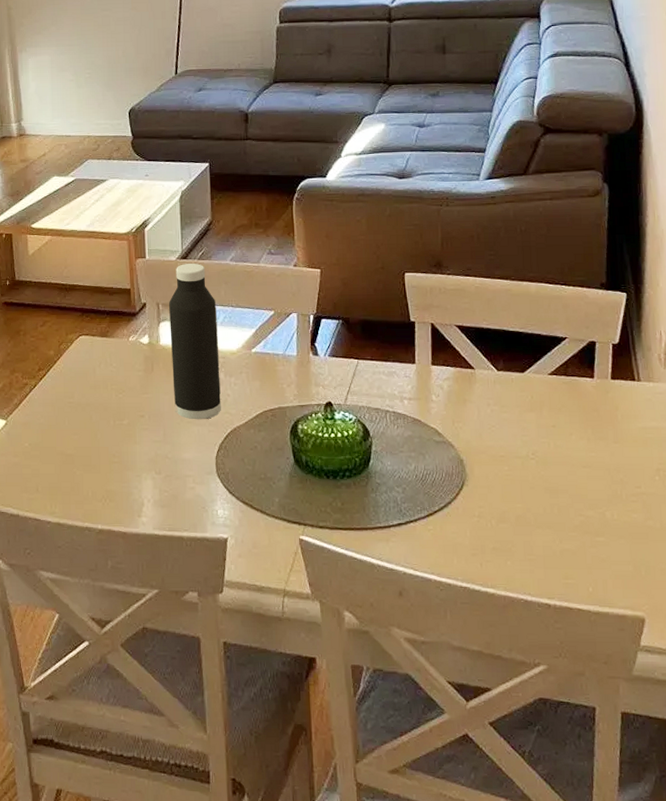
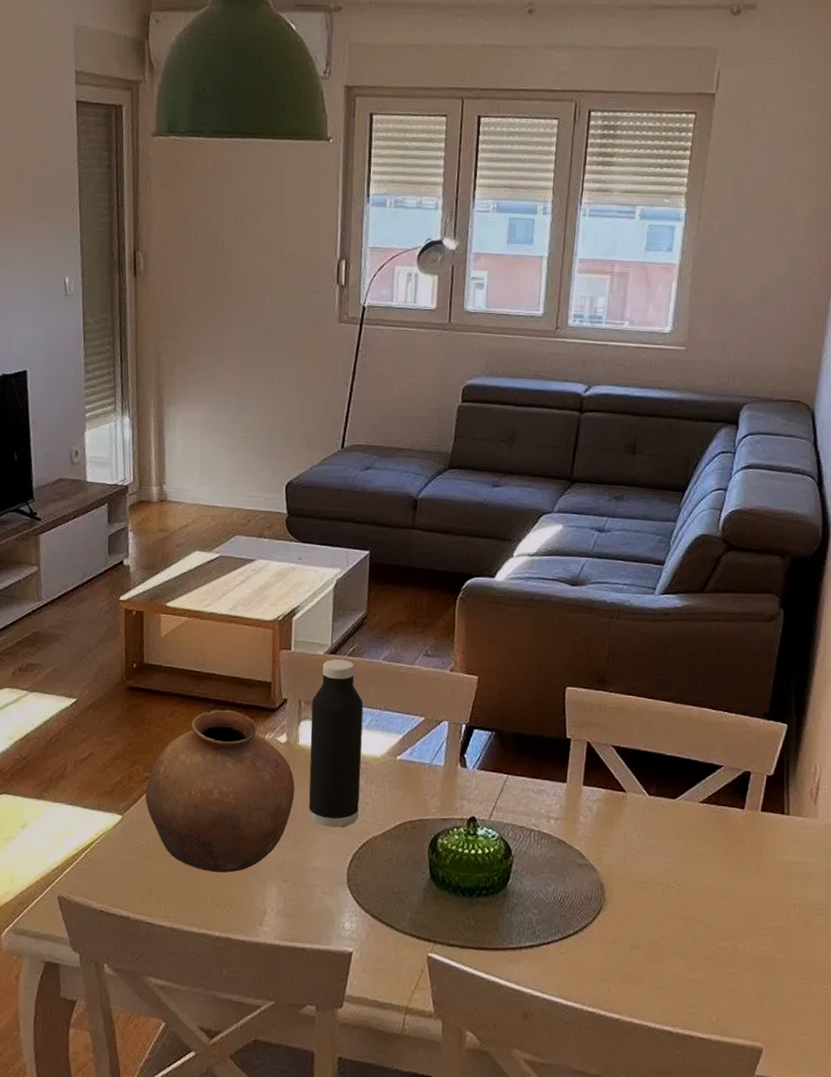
pottery: none [25,317,161,468] -> present [145,709,295,873]

